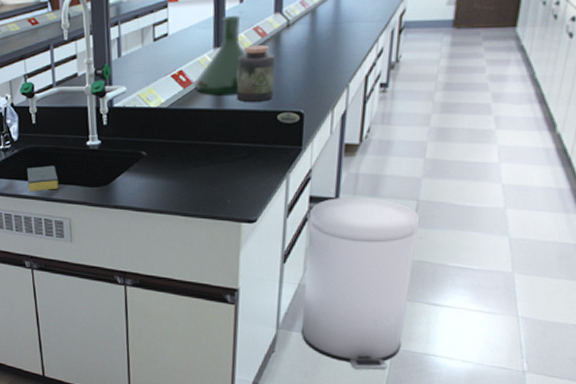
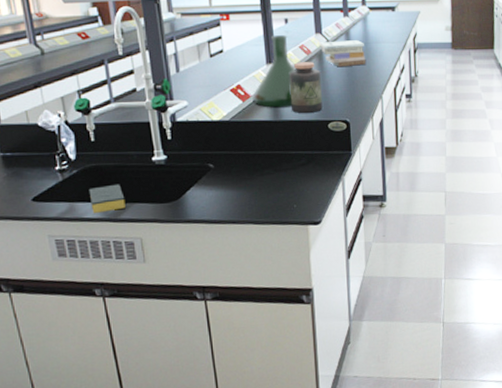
books: none [277,18,334,51] -> present [319,39,367,67]
pedal bin: present [301,197,420,370] -> none [365,192,449,347]

